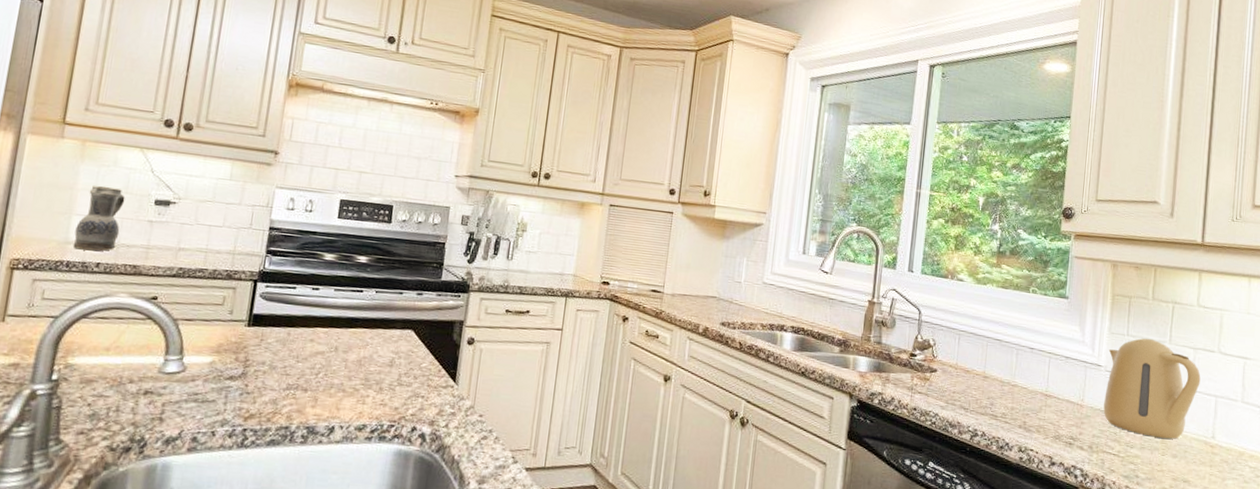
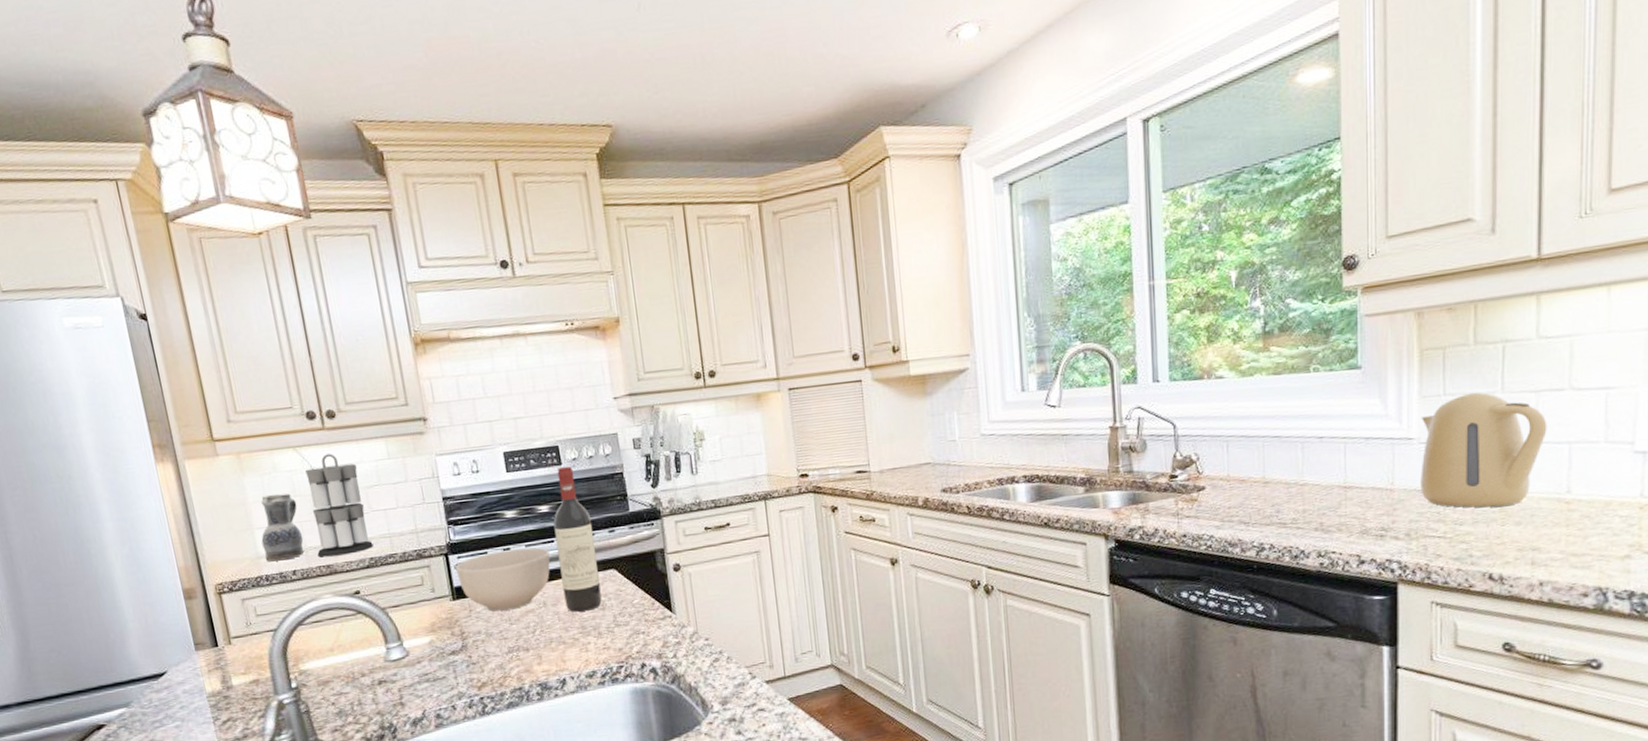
spice rack: none [127,161,196,261] -> present [306,453,374,558]
bowl: none [259,288,356,348] -> present [455,547,550,611]
wine bottle: none [356,225,405,365] -> present [553,467,602,612]

